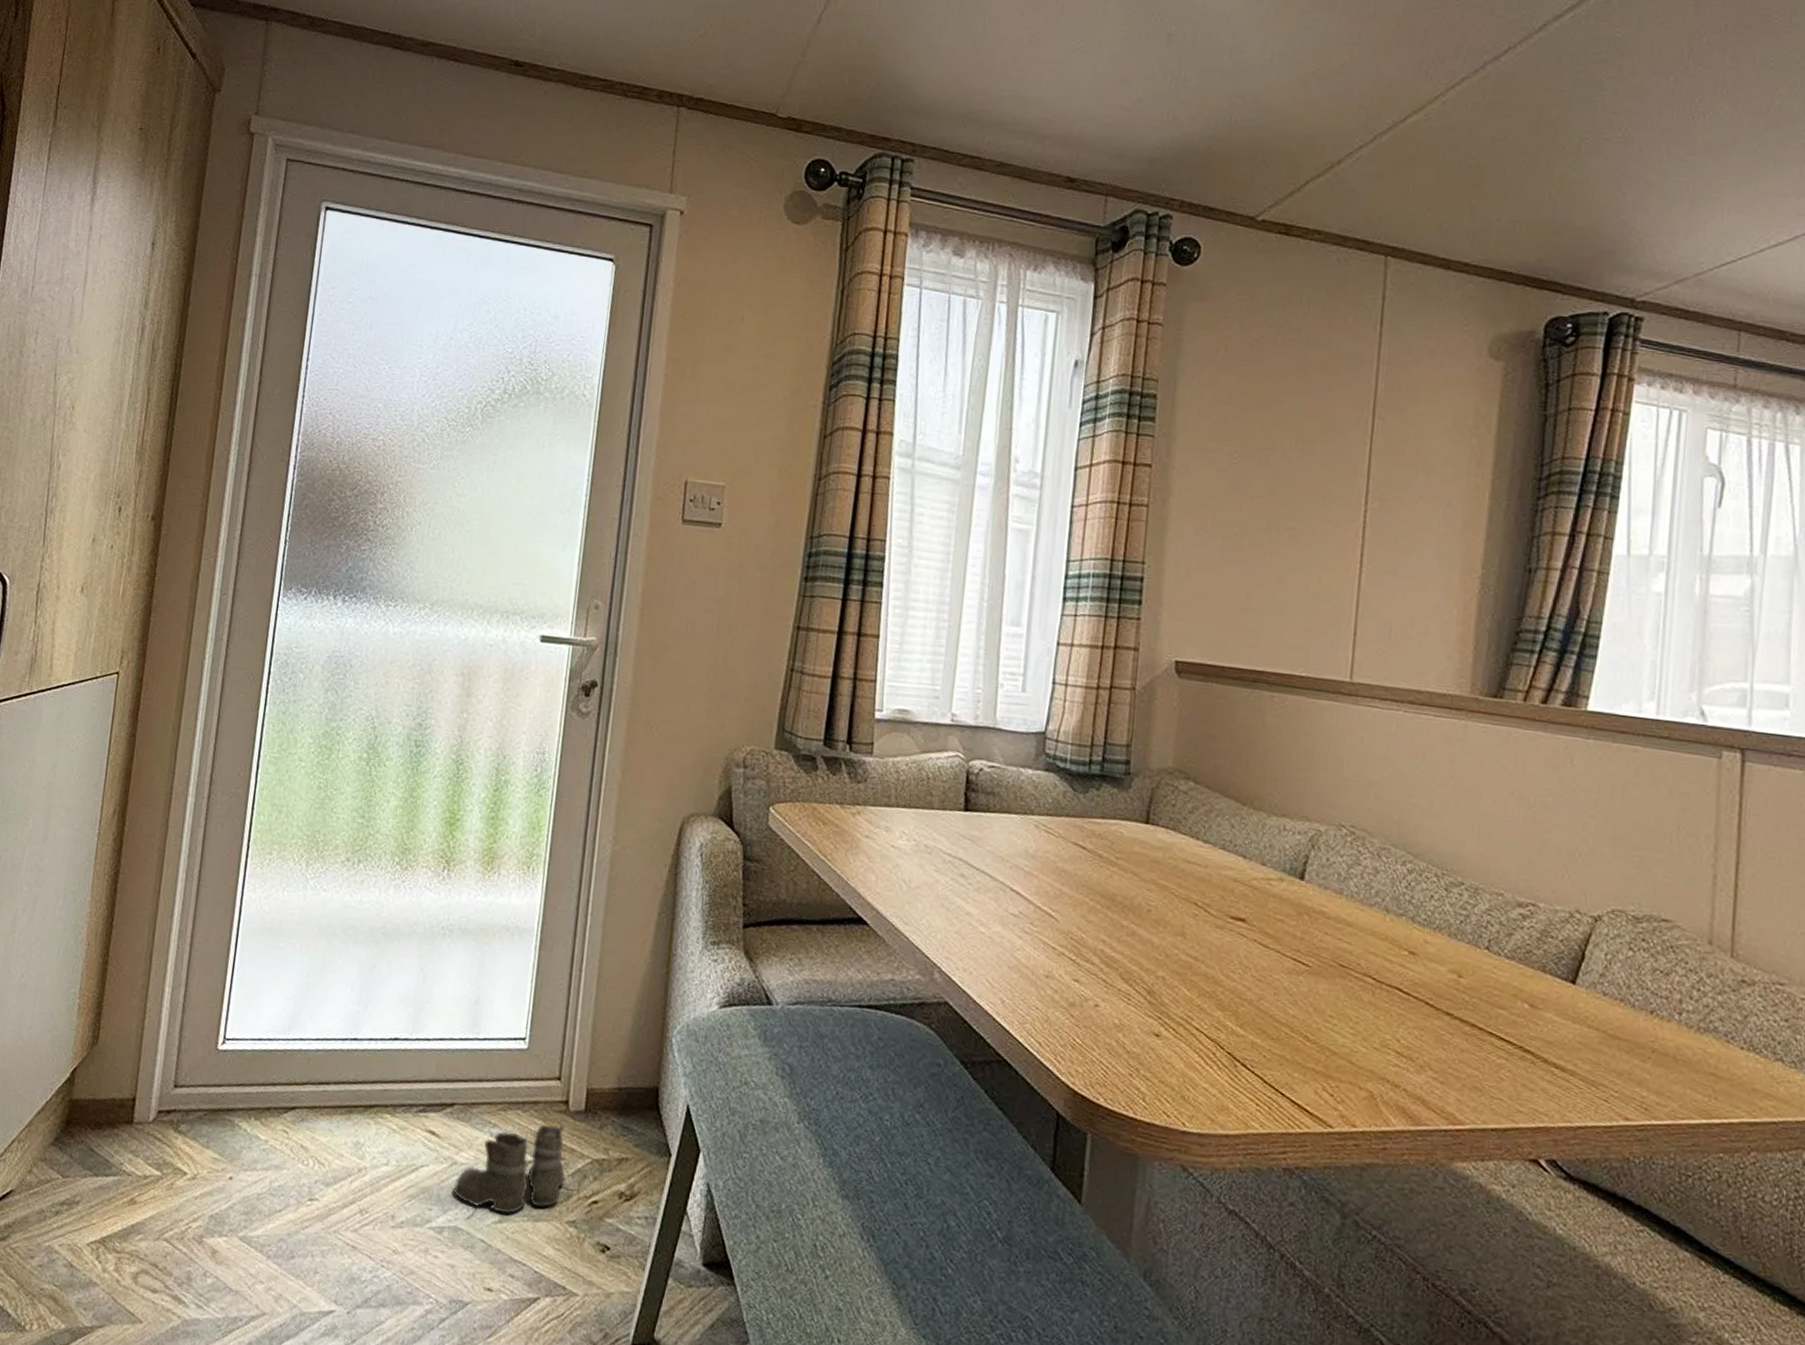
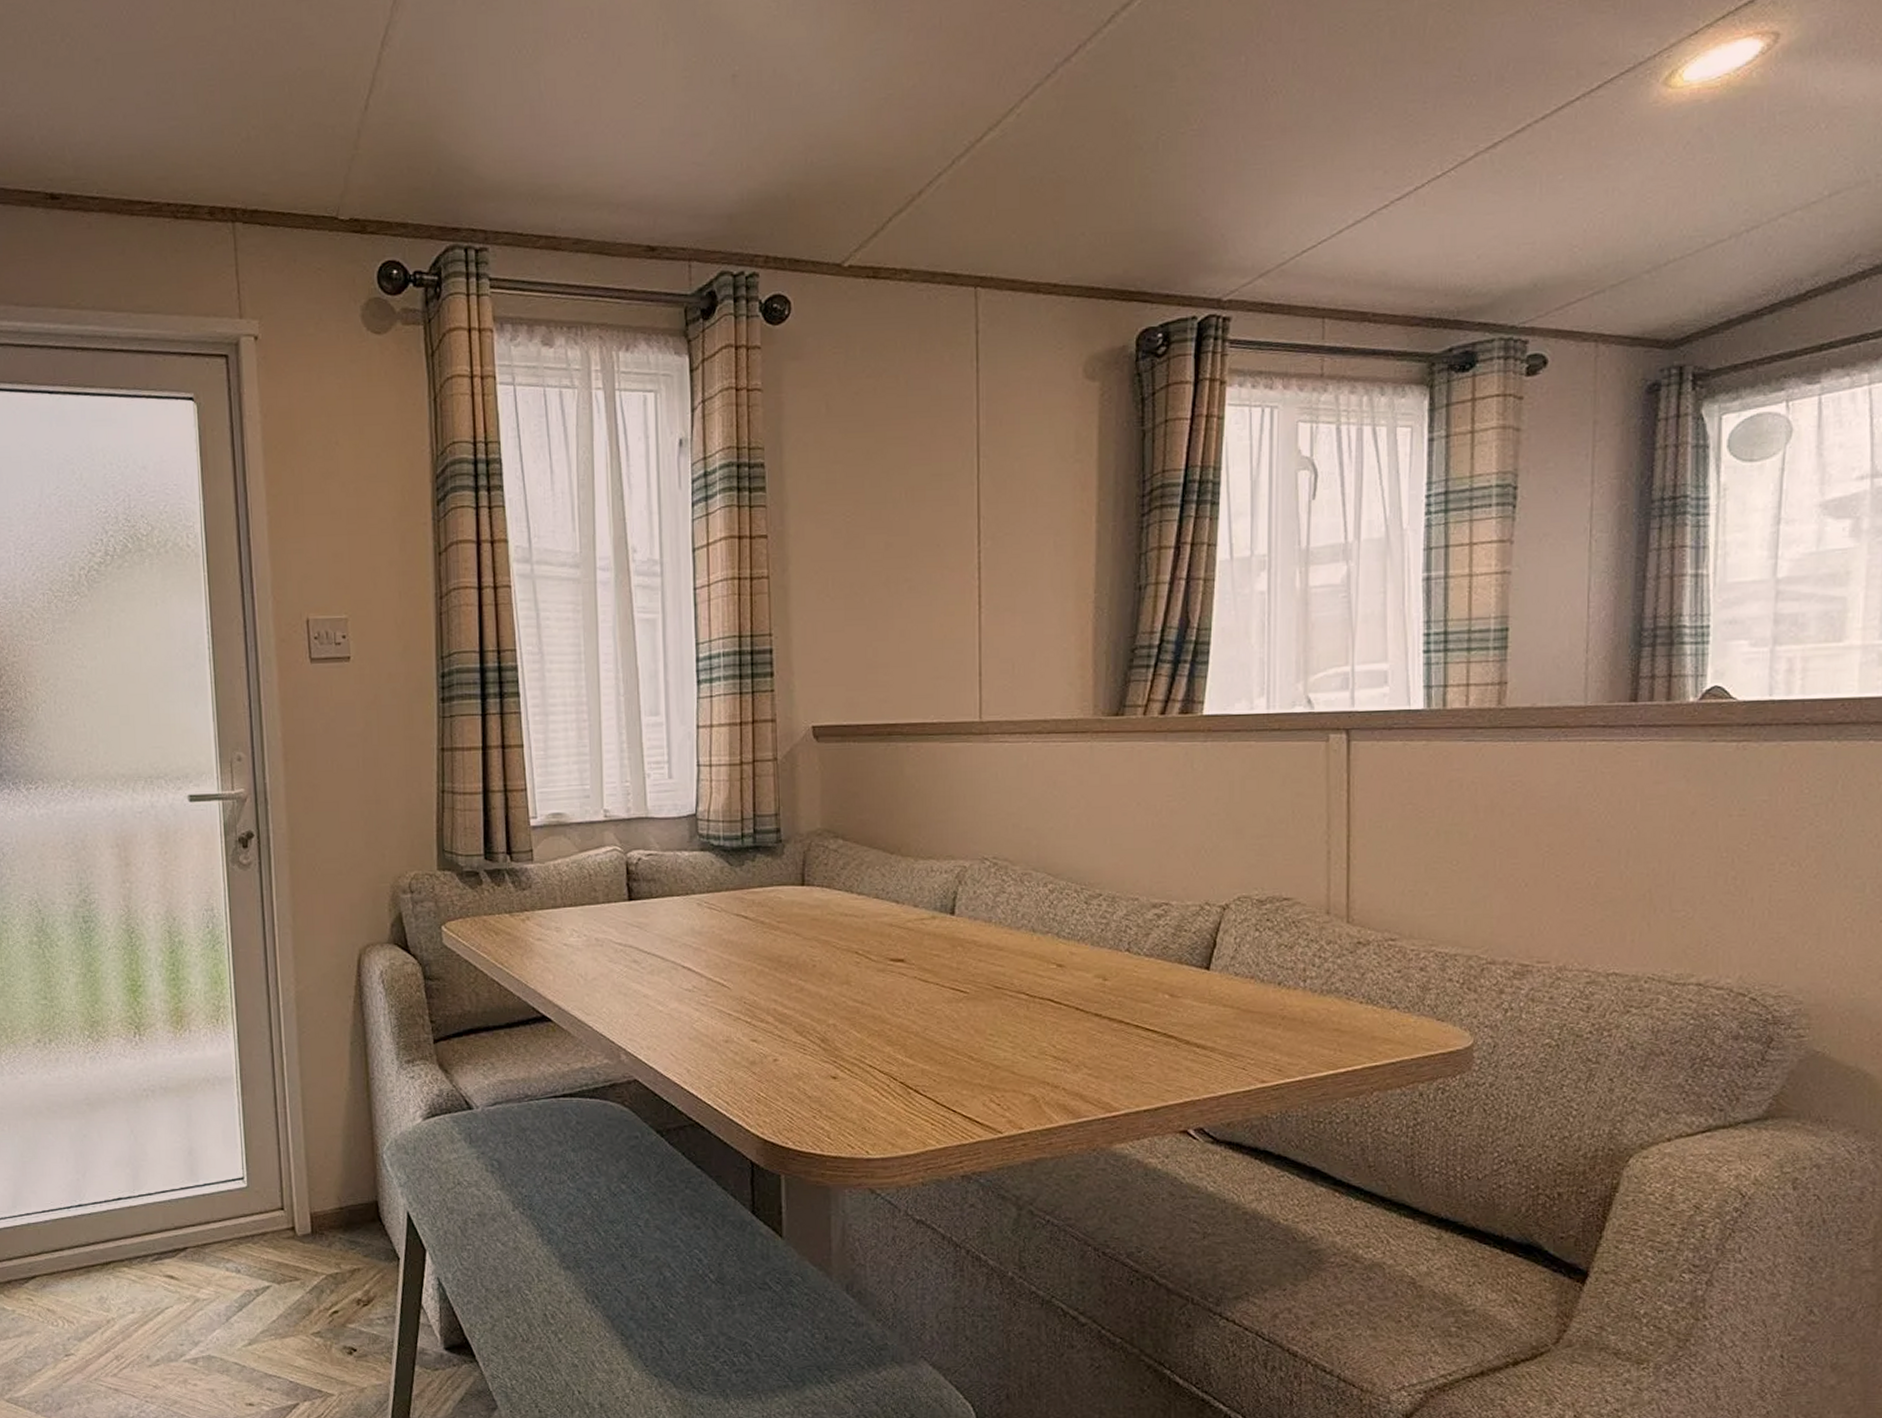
boots: present [453,1124,580,1220] -> none [200,1249,319,1348]

